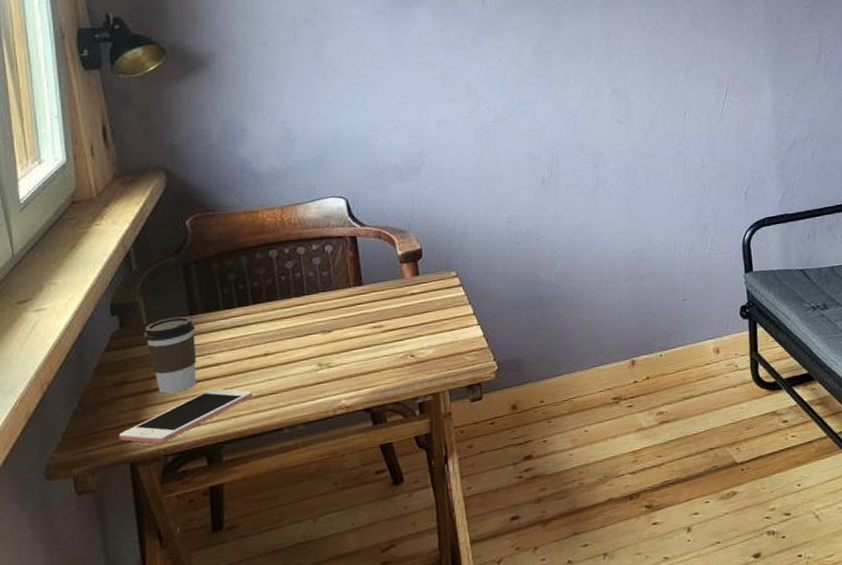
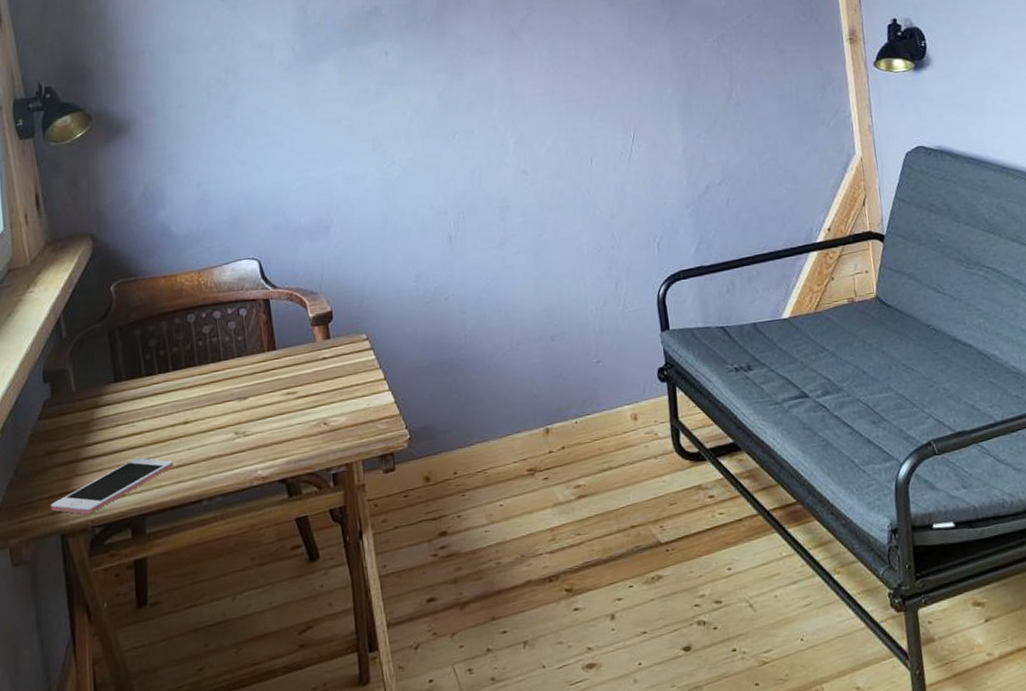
coffee cup: present [144,316,197,394] -> none [73,383,122,463]

